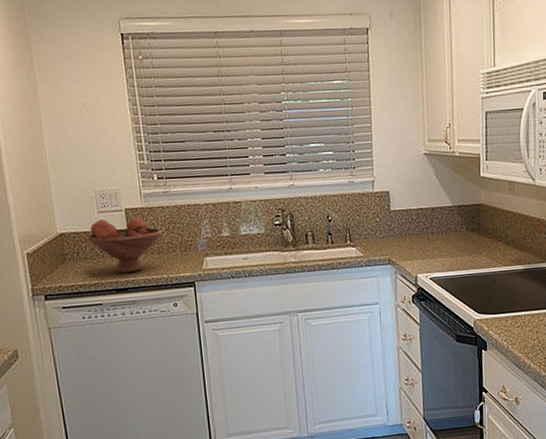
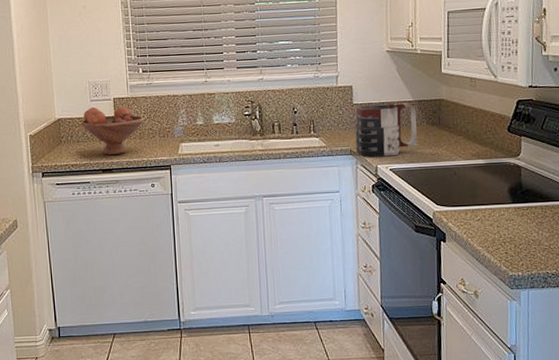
mug: none [393,208,457,267] -> present [355,103,417,158]

